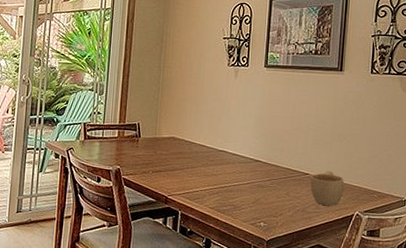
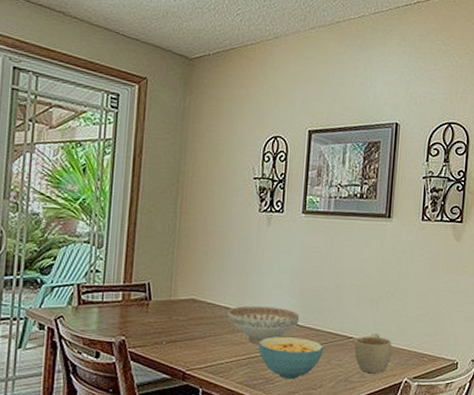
decorative bowl: none [202,144,263,176] -> present [227,305,300,344]
cereal bowl: none [227,170,283,208] -> present [258,336,323,380]

